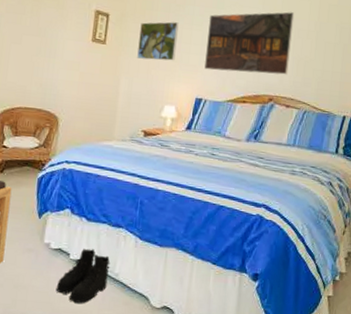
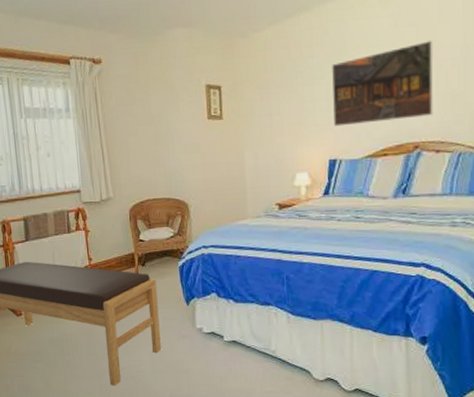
boots: present [55,248,111,303] -> none [215,329,266,382]
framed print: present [137,21,179,61] -> none [256,80,300,128]

